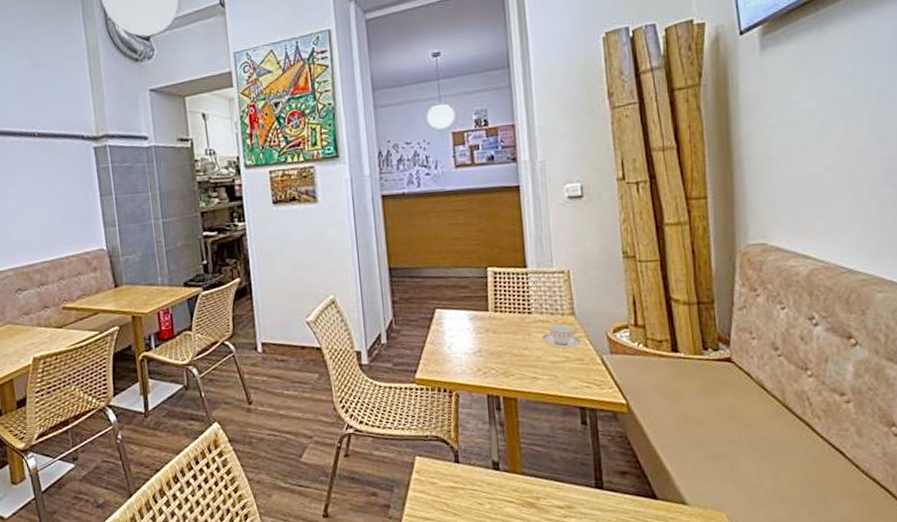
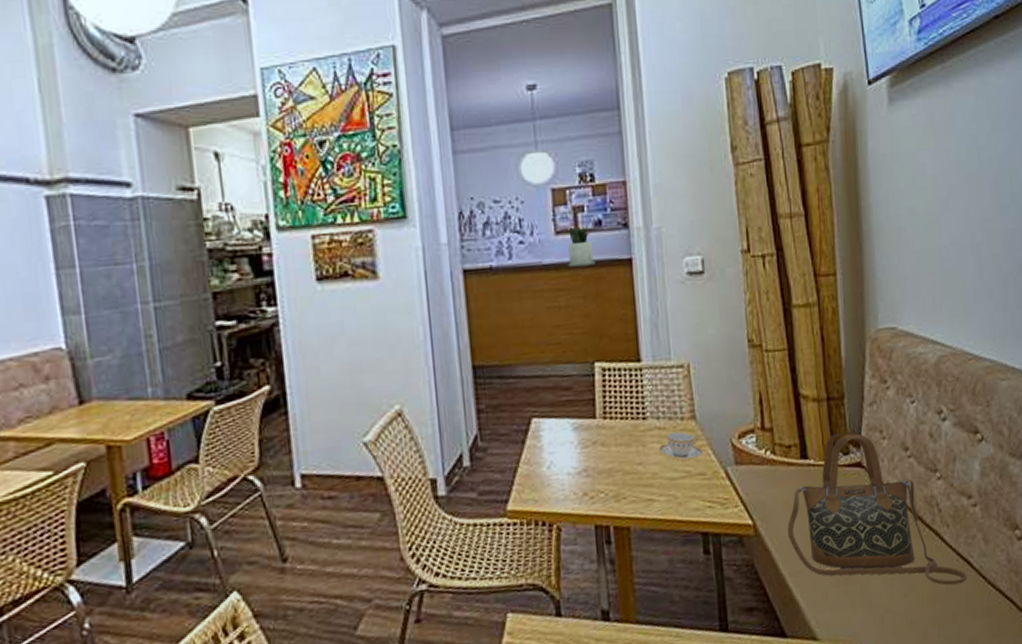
planter: none [466,160,489,194] -> present [568,225,596,268]
handbag: none [659,331,839,471] -> present [787,432,967,586]

